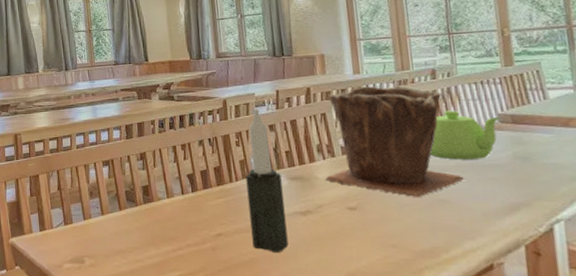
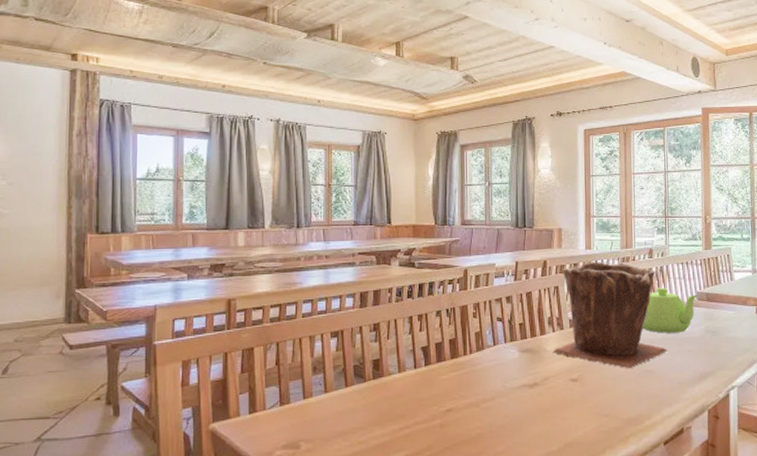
candle: present [245,108,289,252] -> none [480,279,515,426]

